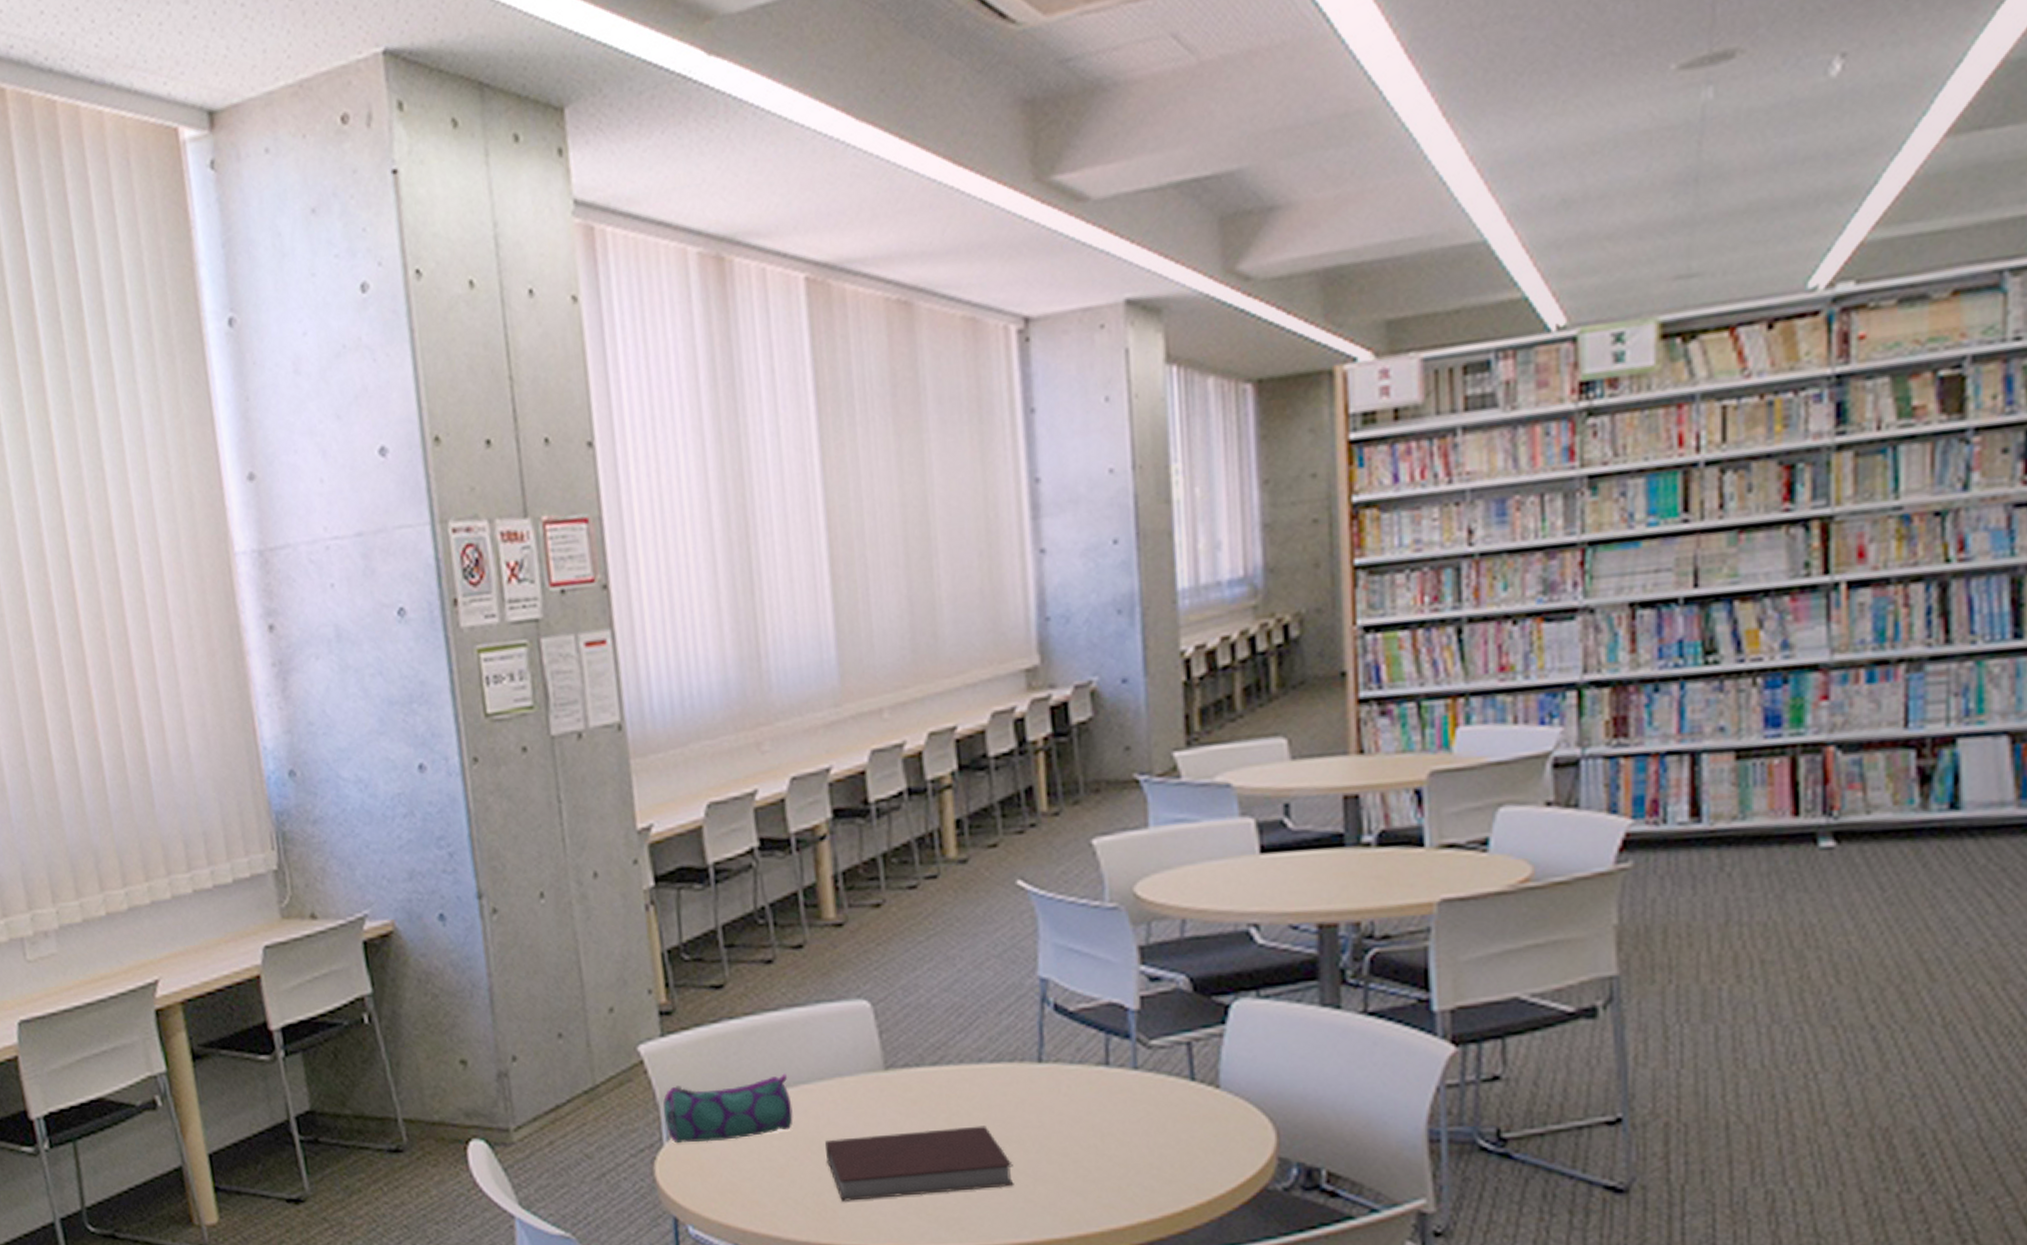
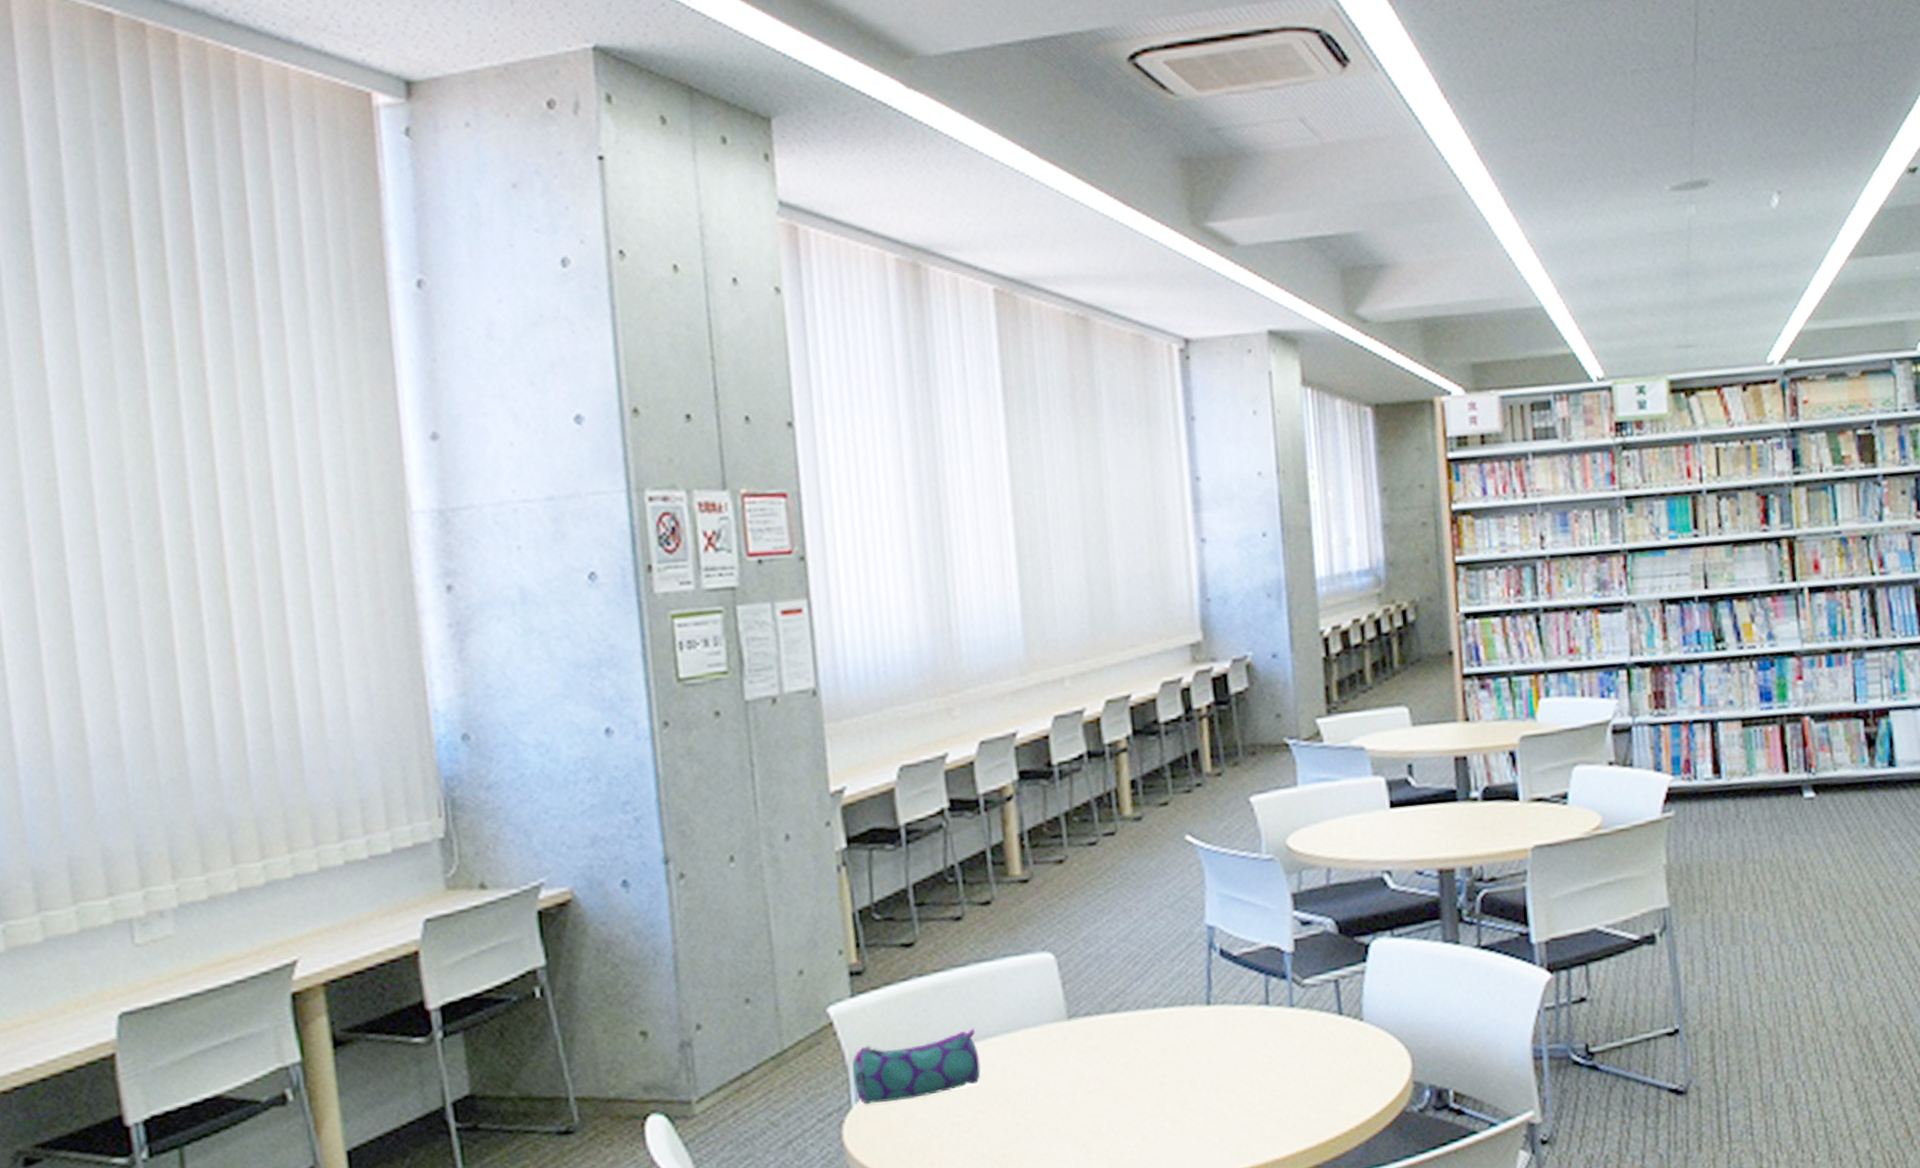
notebook: present [825,1125,1014,1201] -> none [1012,1068,1187,1152]

